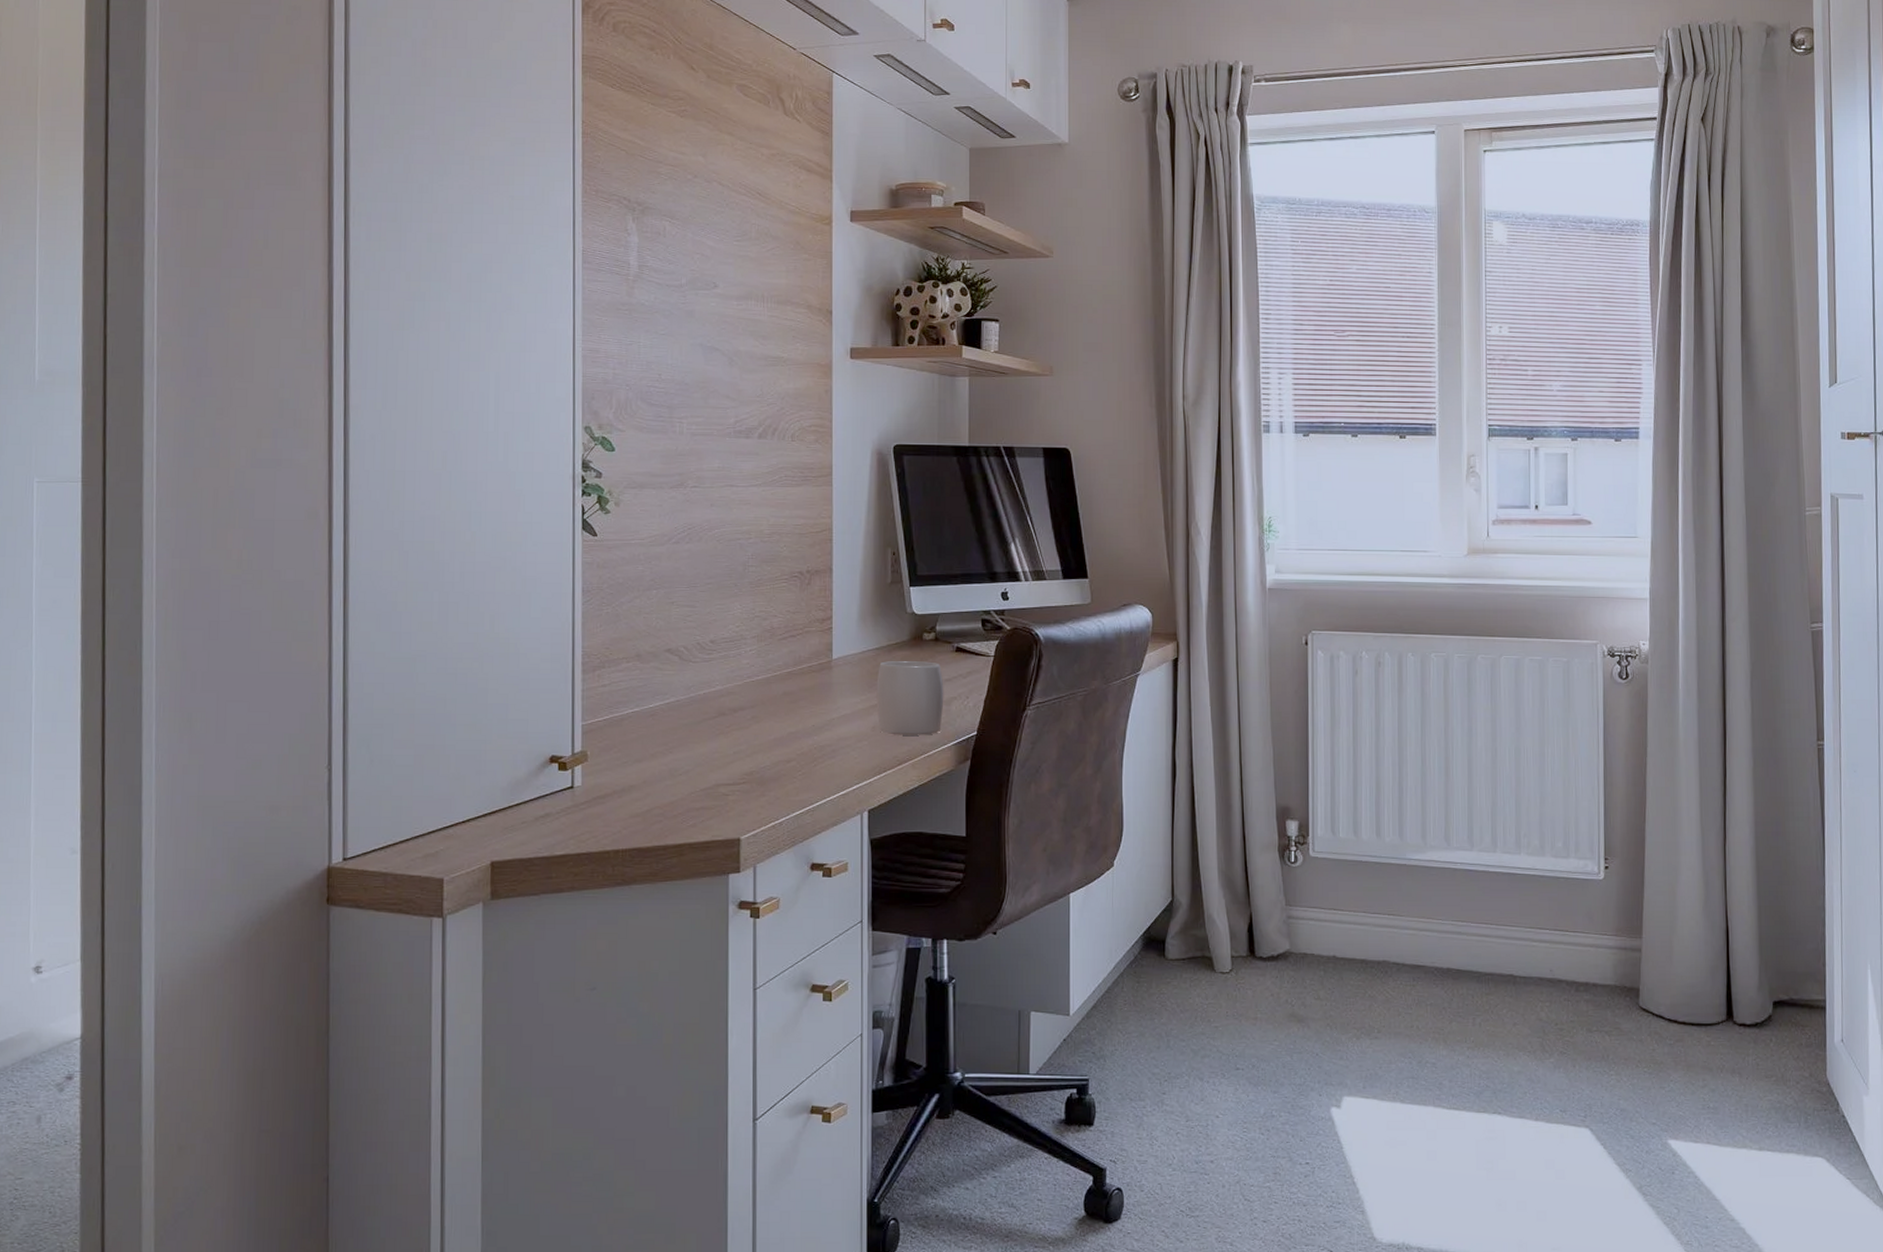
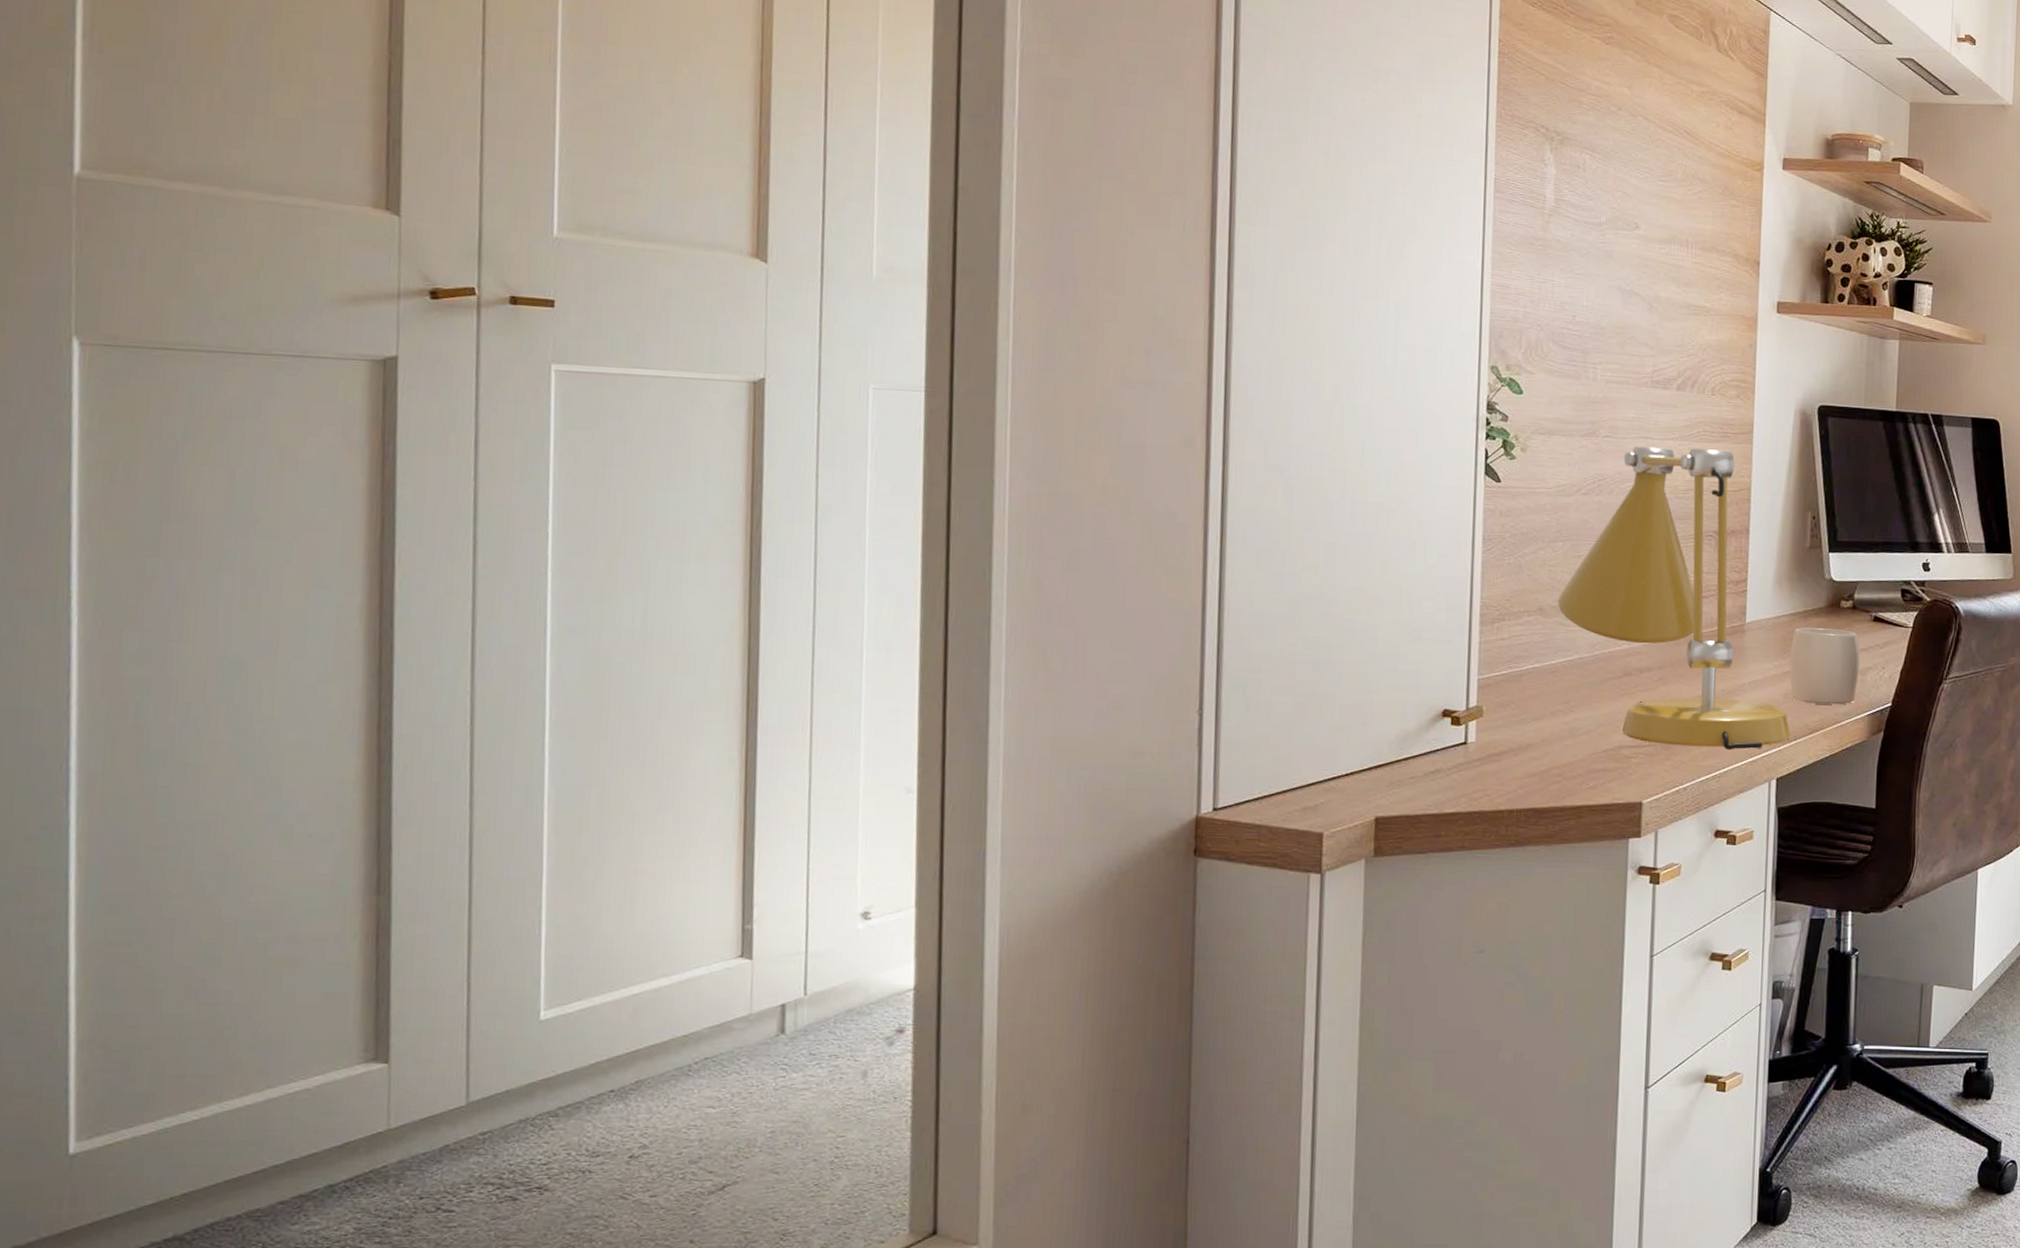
table lamp: none [654,492,880,784] -> present [1558,446,1791,750]

